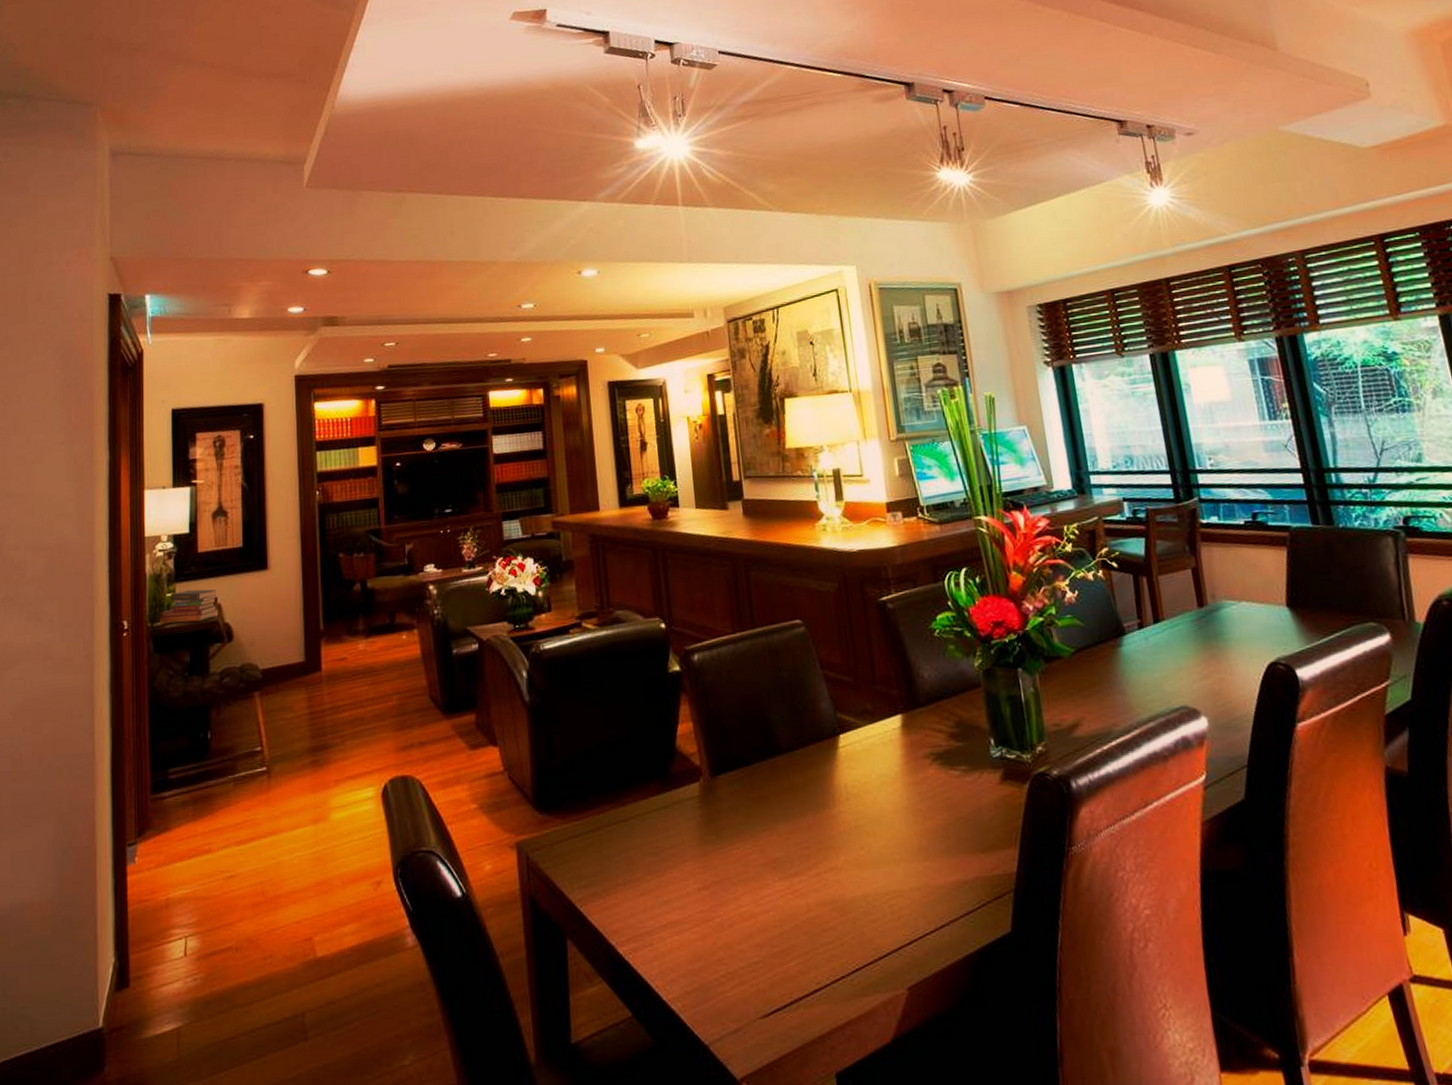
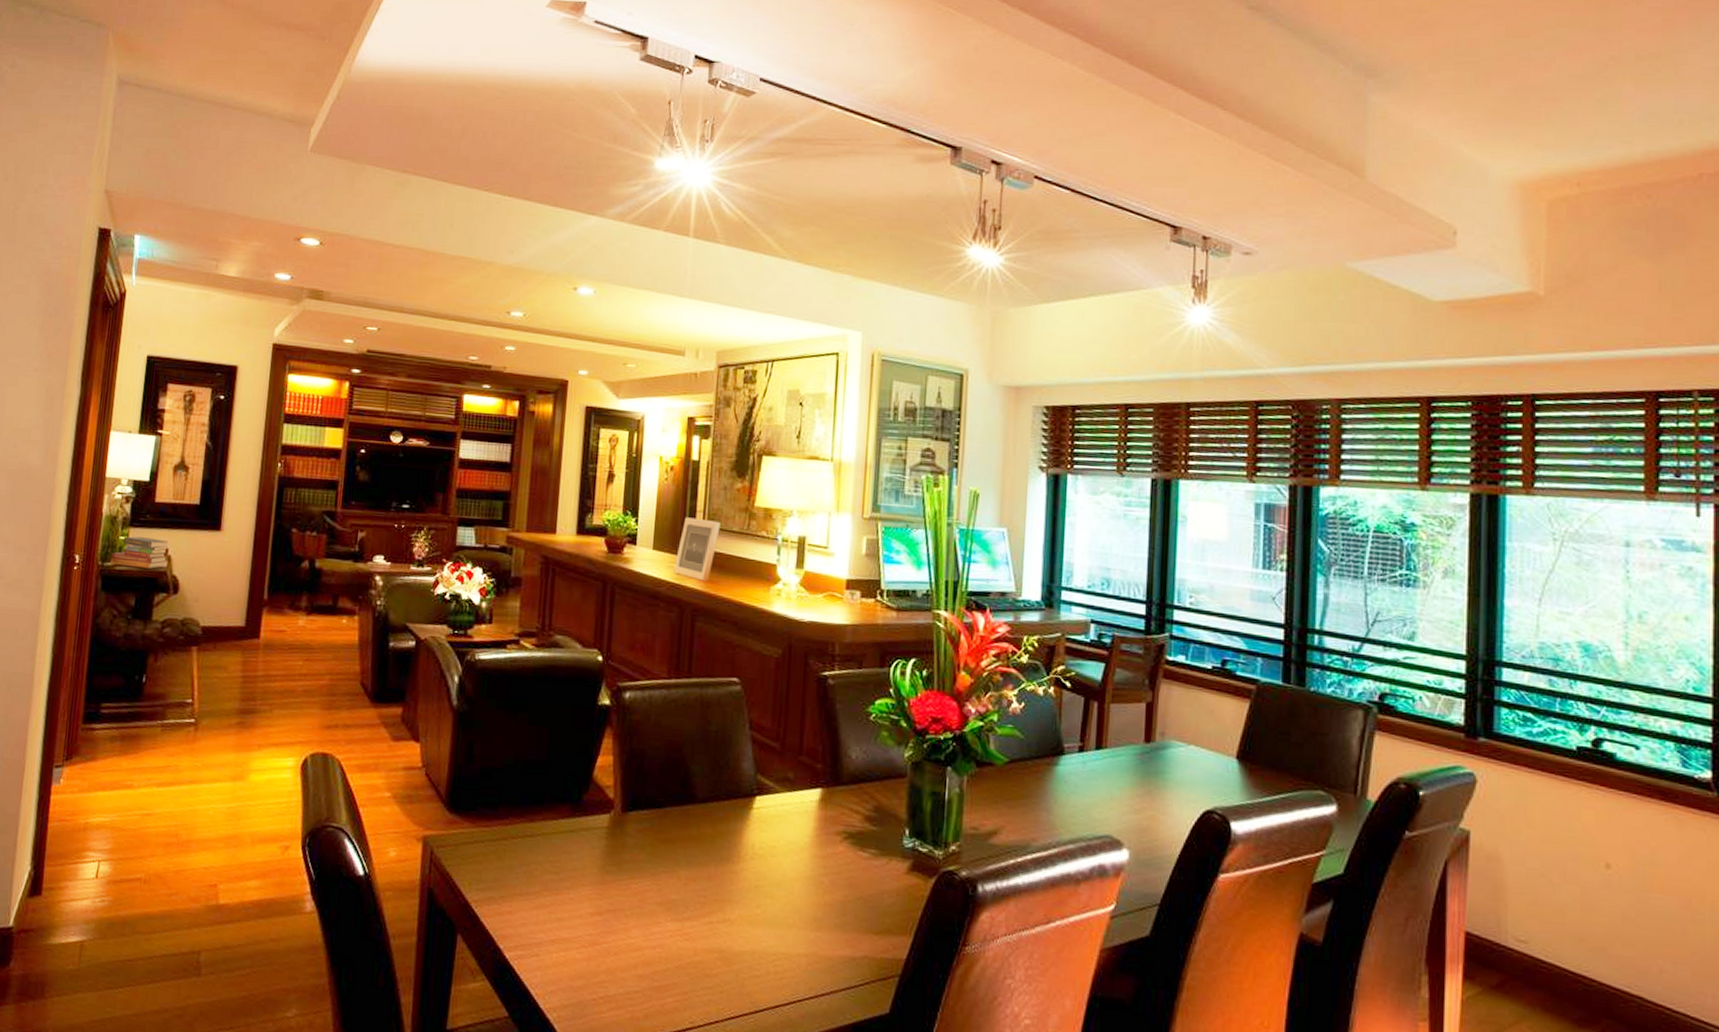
picture frame: none [719,469,757,531] -> present [673,517,721,581]

